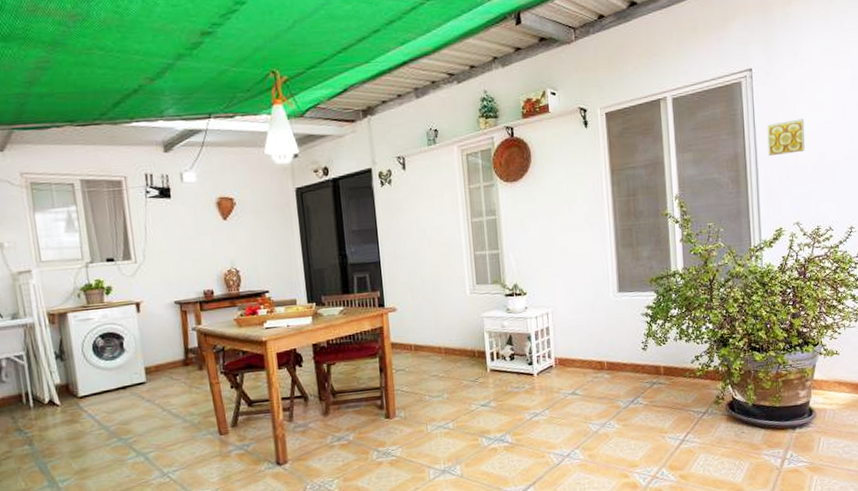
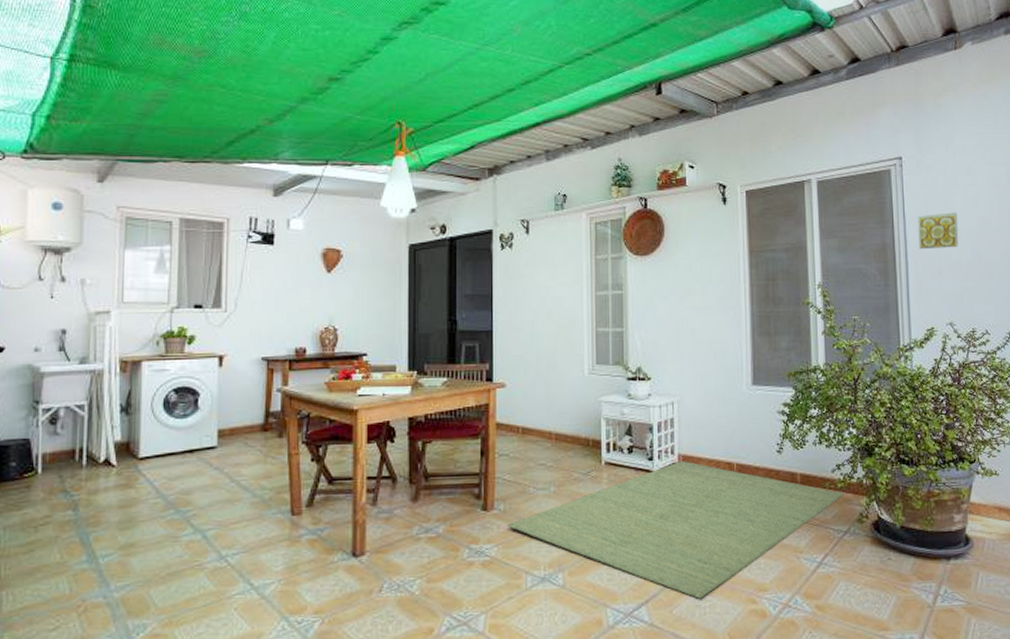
rug: none [408,363,703,478] -> present [507,461,845,599]

